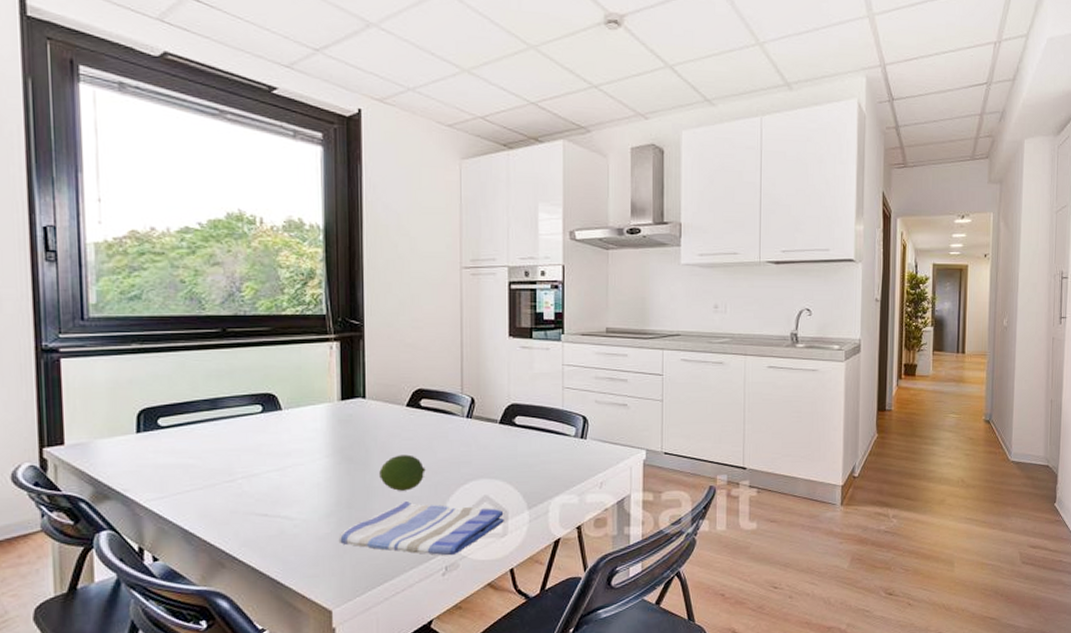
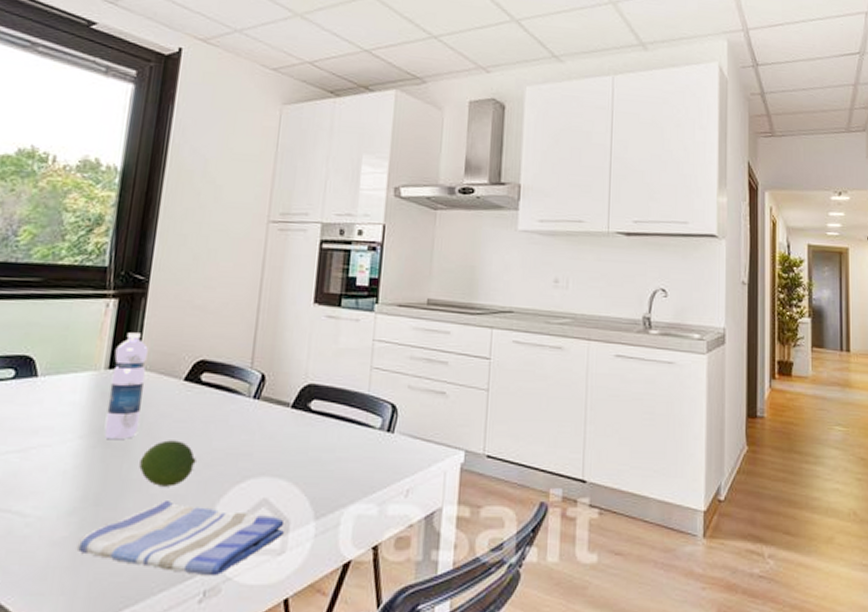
water bottle: none [344,369,374,456] -> present [104,332,148,439]

